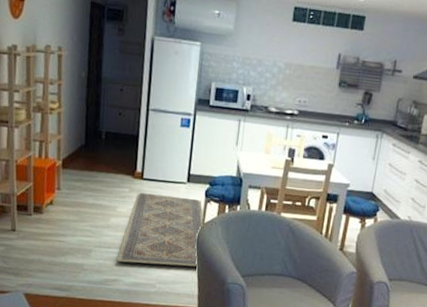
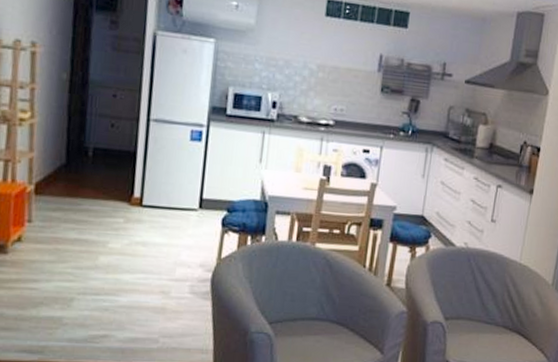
rug: present [116,192,205,267] -> none [107,223,221,314]

